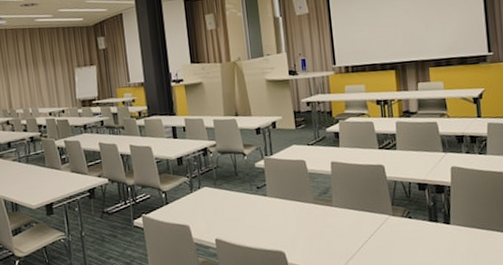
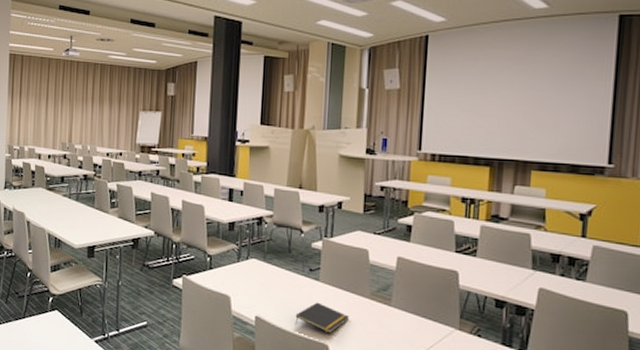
notepad: none [251,215,298,242] -> present [295,302,349,334]

